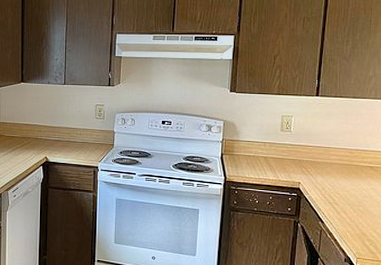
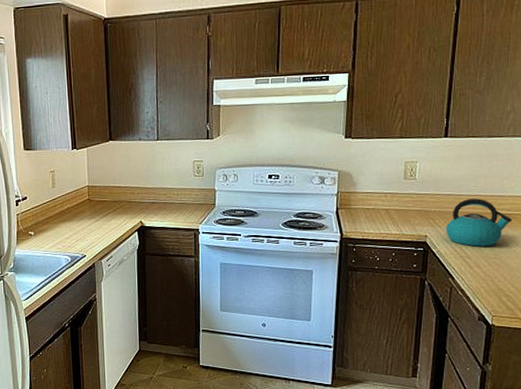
kettle: none [316,151,374,195] -> present [445,198,512,247]

